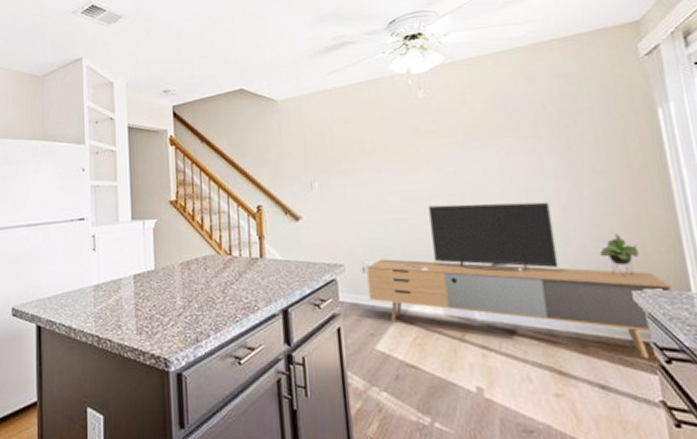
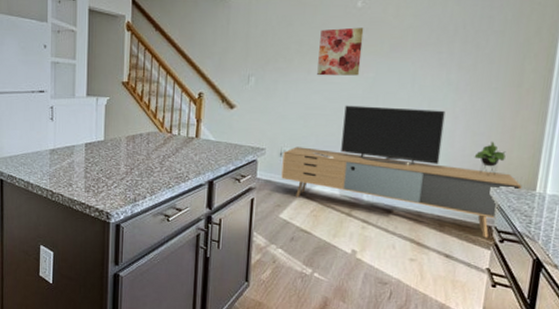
wall art: none [383,118,437,175] -> present [317,27,364,76]

